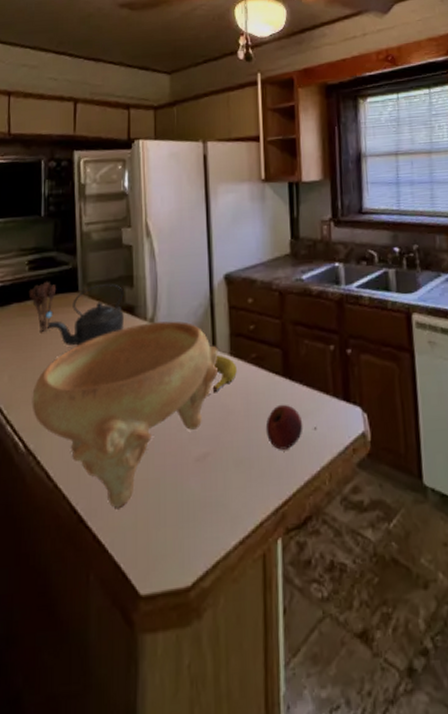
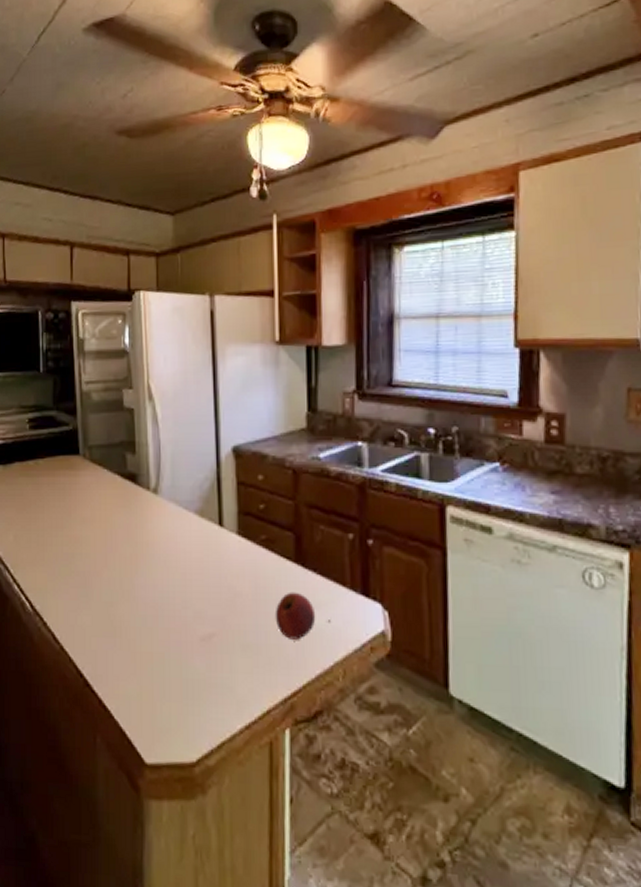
utensil holder: present [28,282,55,333] -> none [30,442,56,495]
decorative bowl: present [31,321,218,508] -> none [37,493,225,677]
kettle: present [48,283,124,346] -> none [50,447,126,511]
banana: present [212,354,237,393] -> none [218,533,245,573]

